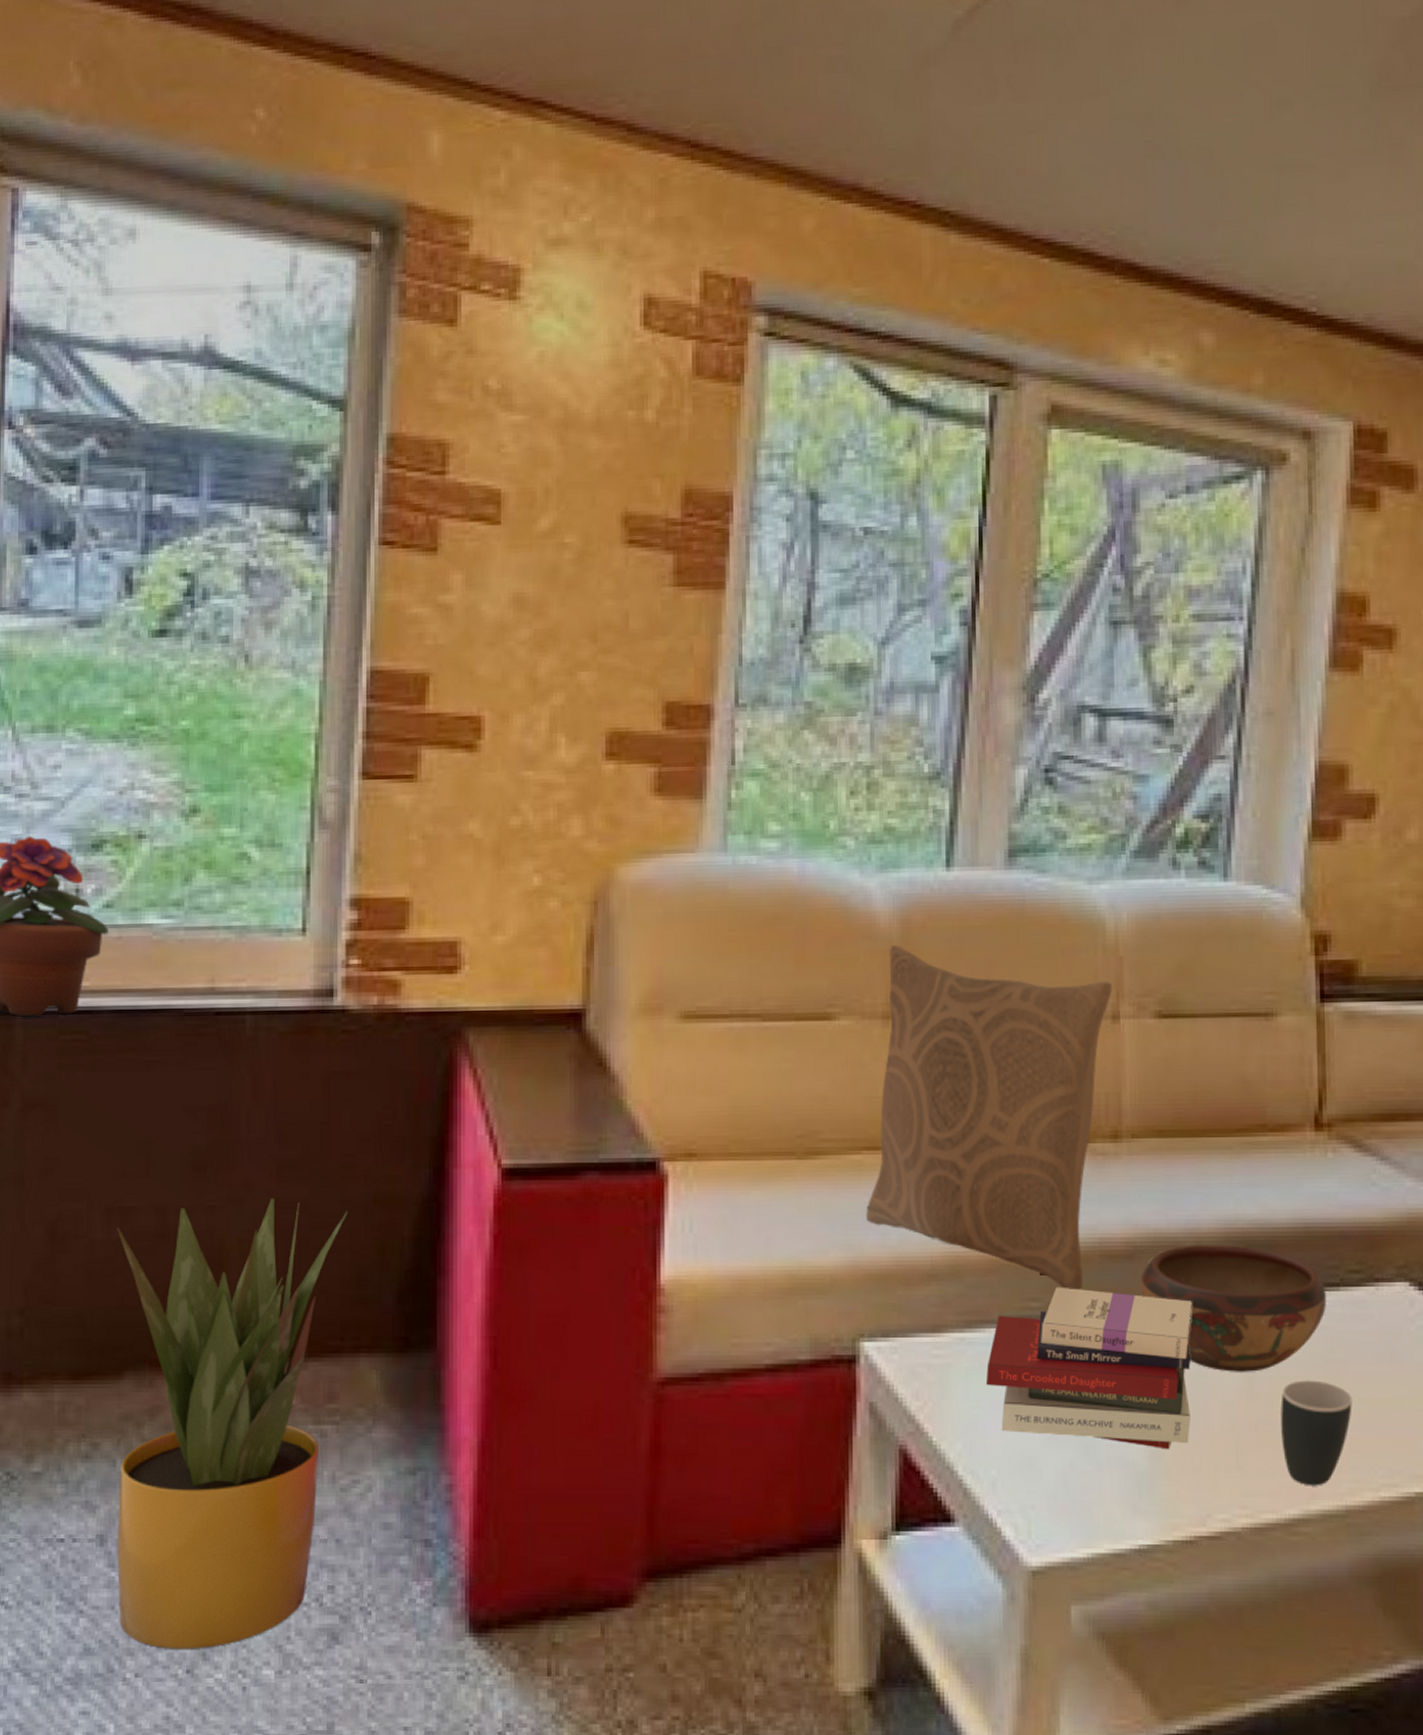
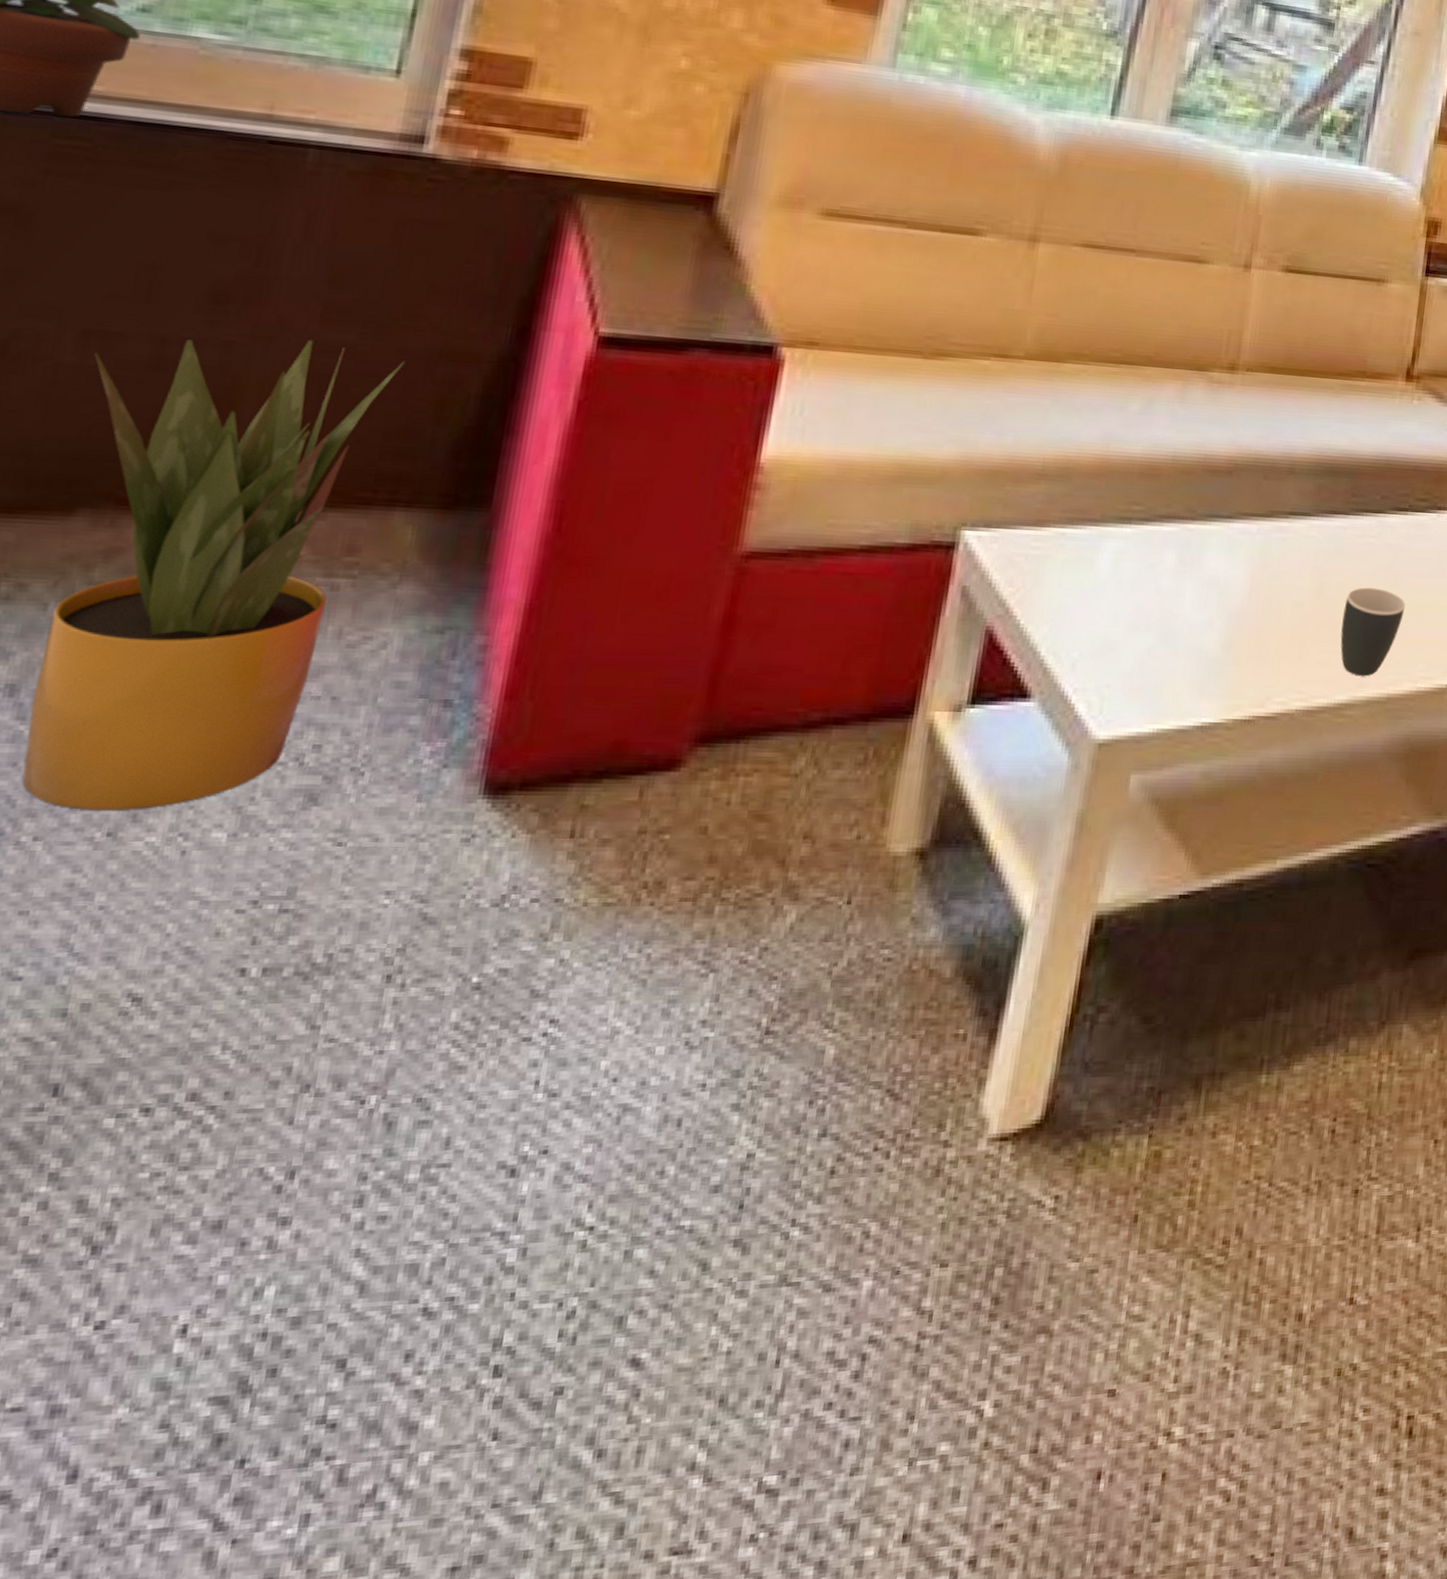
pillow: present [866,945,1112,1291] -> none [985,177,1248,499]
books: present [985,1286,1192,1450] -> none [1079,494,1280,641]
decorative bowl: present [1140,1244,1327,1372] -> none [1235,467,1397,578]

